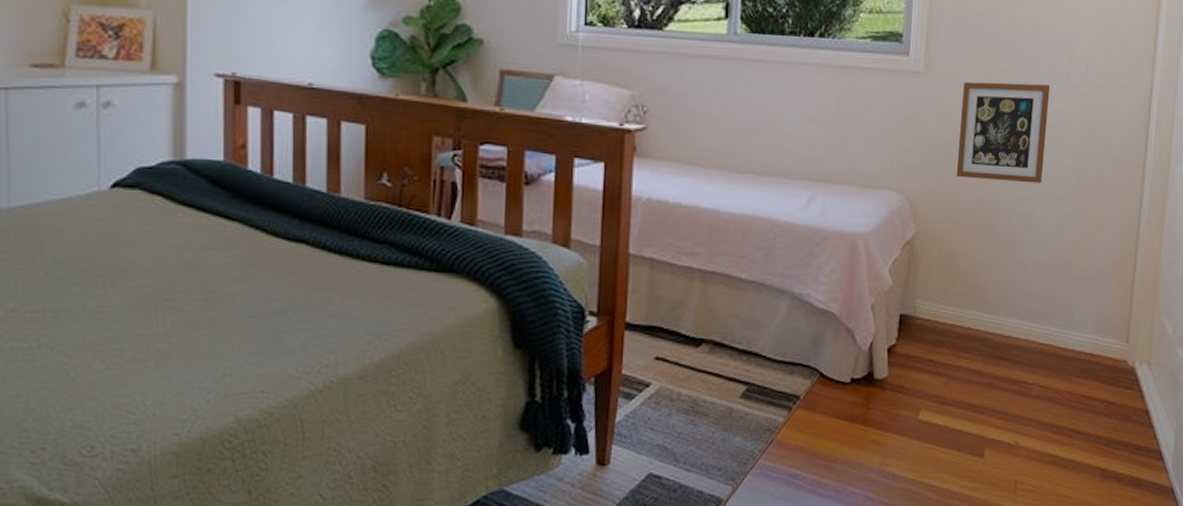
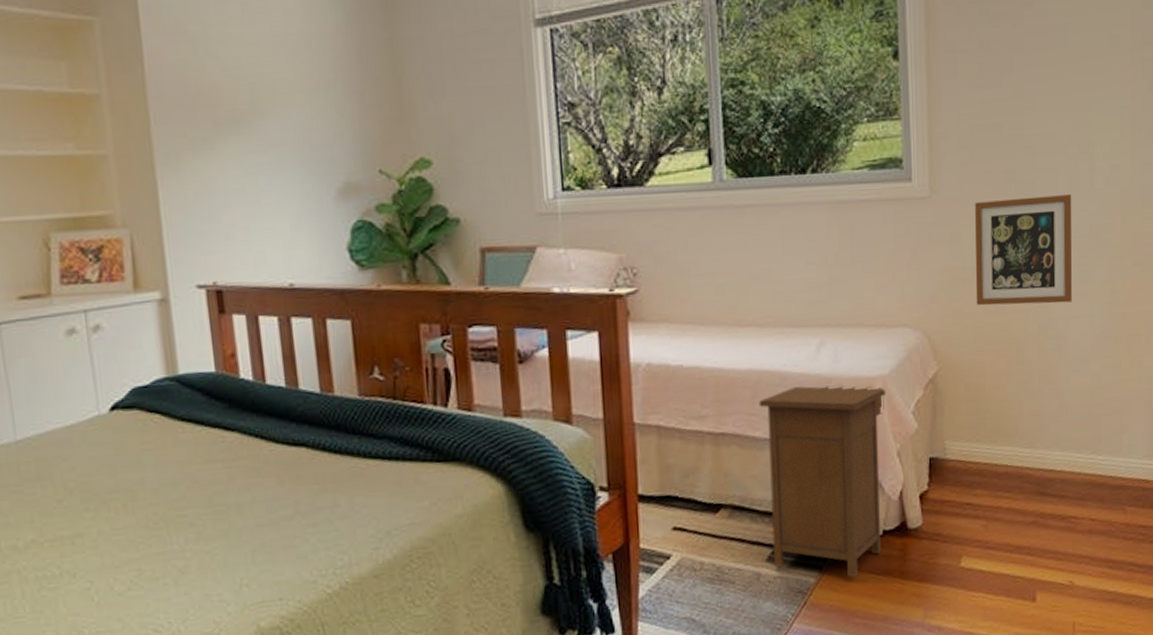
nightstand: none [747,235,867,420] -> present [758,386,887,577]

